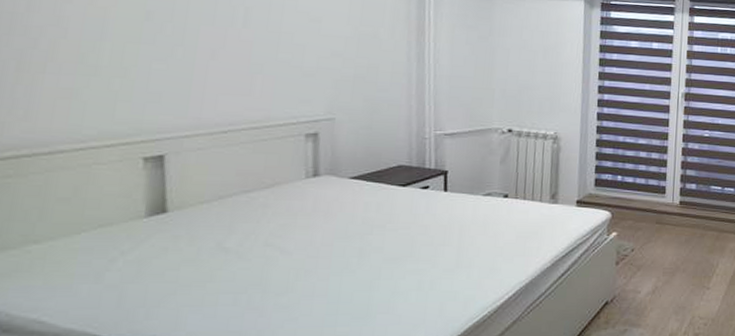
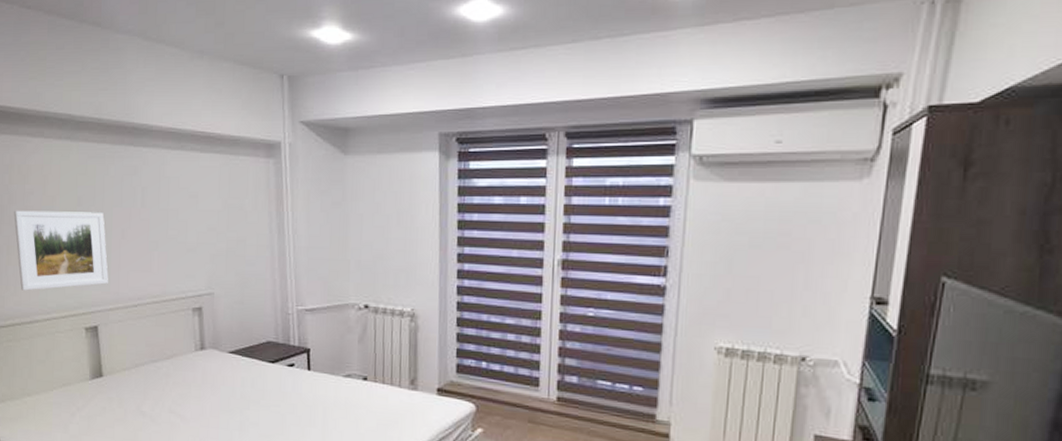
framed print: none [33,19,187,116] -> present [14,210,108,291]

